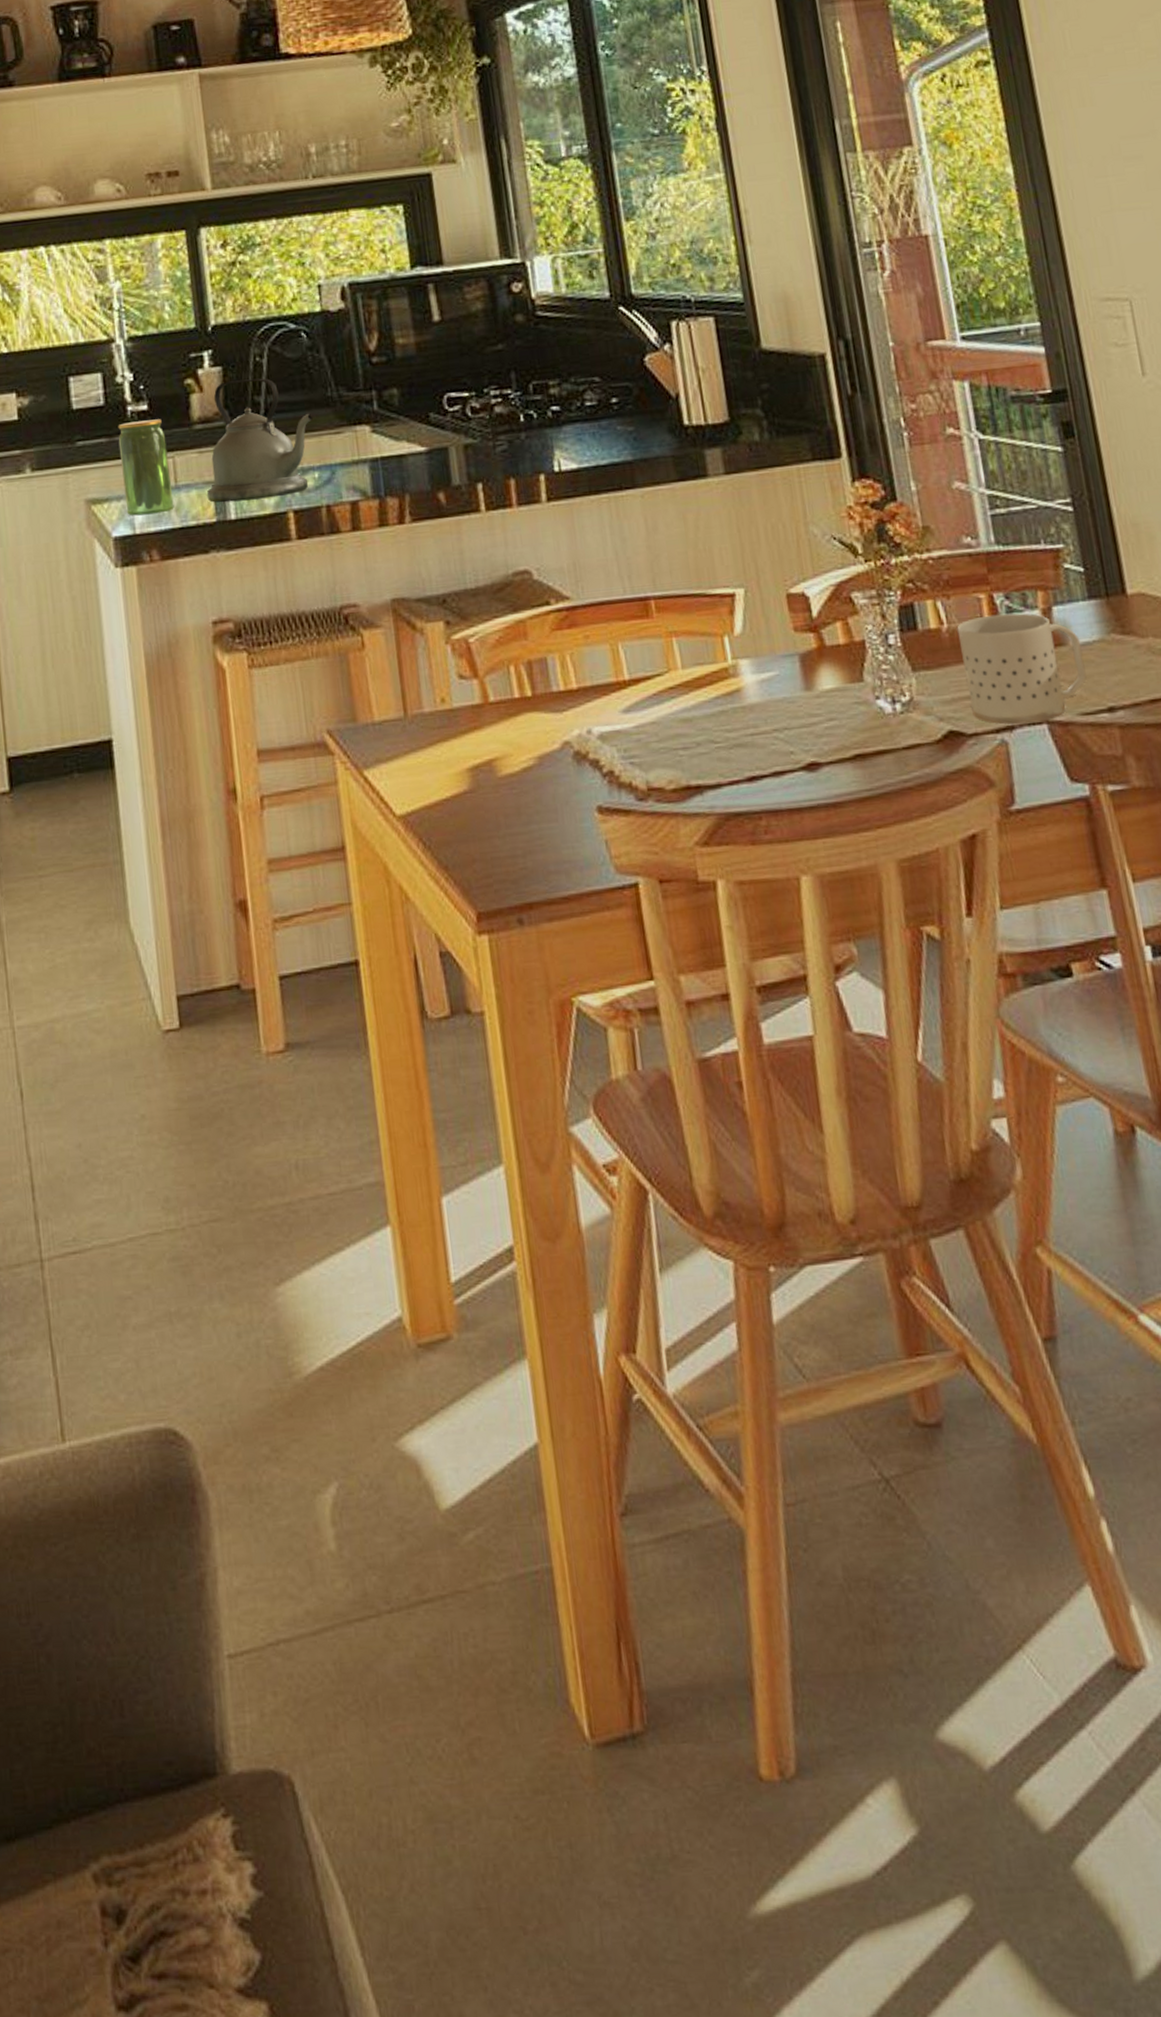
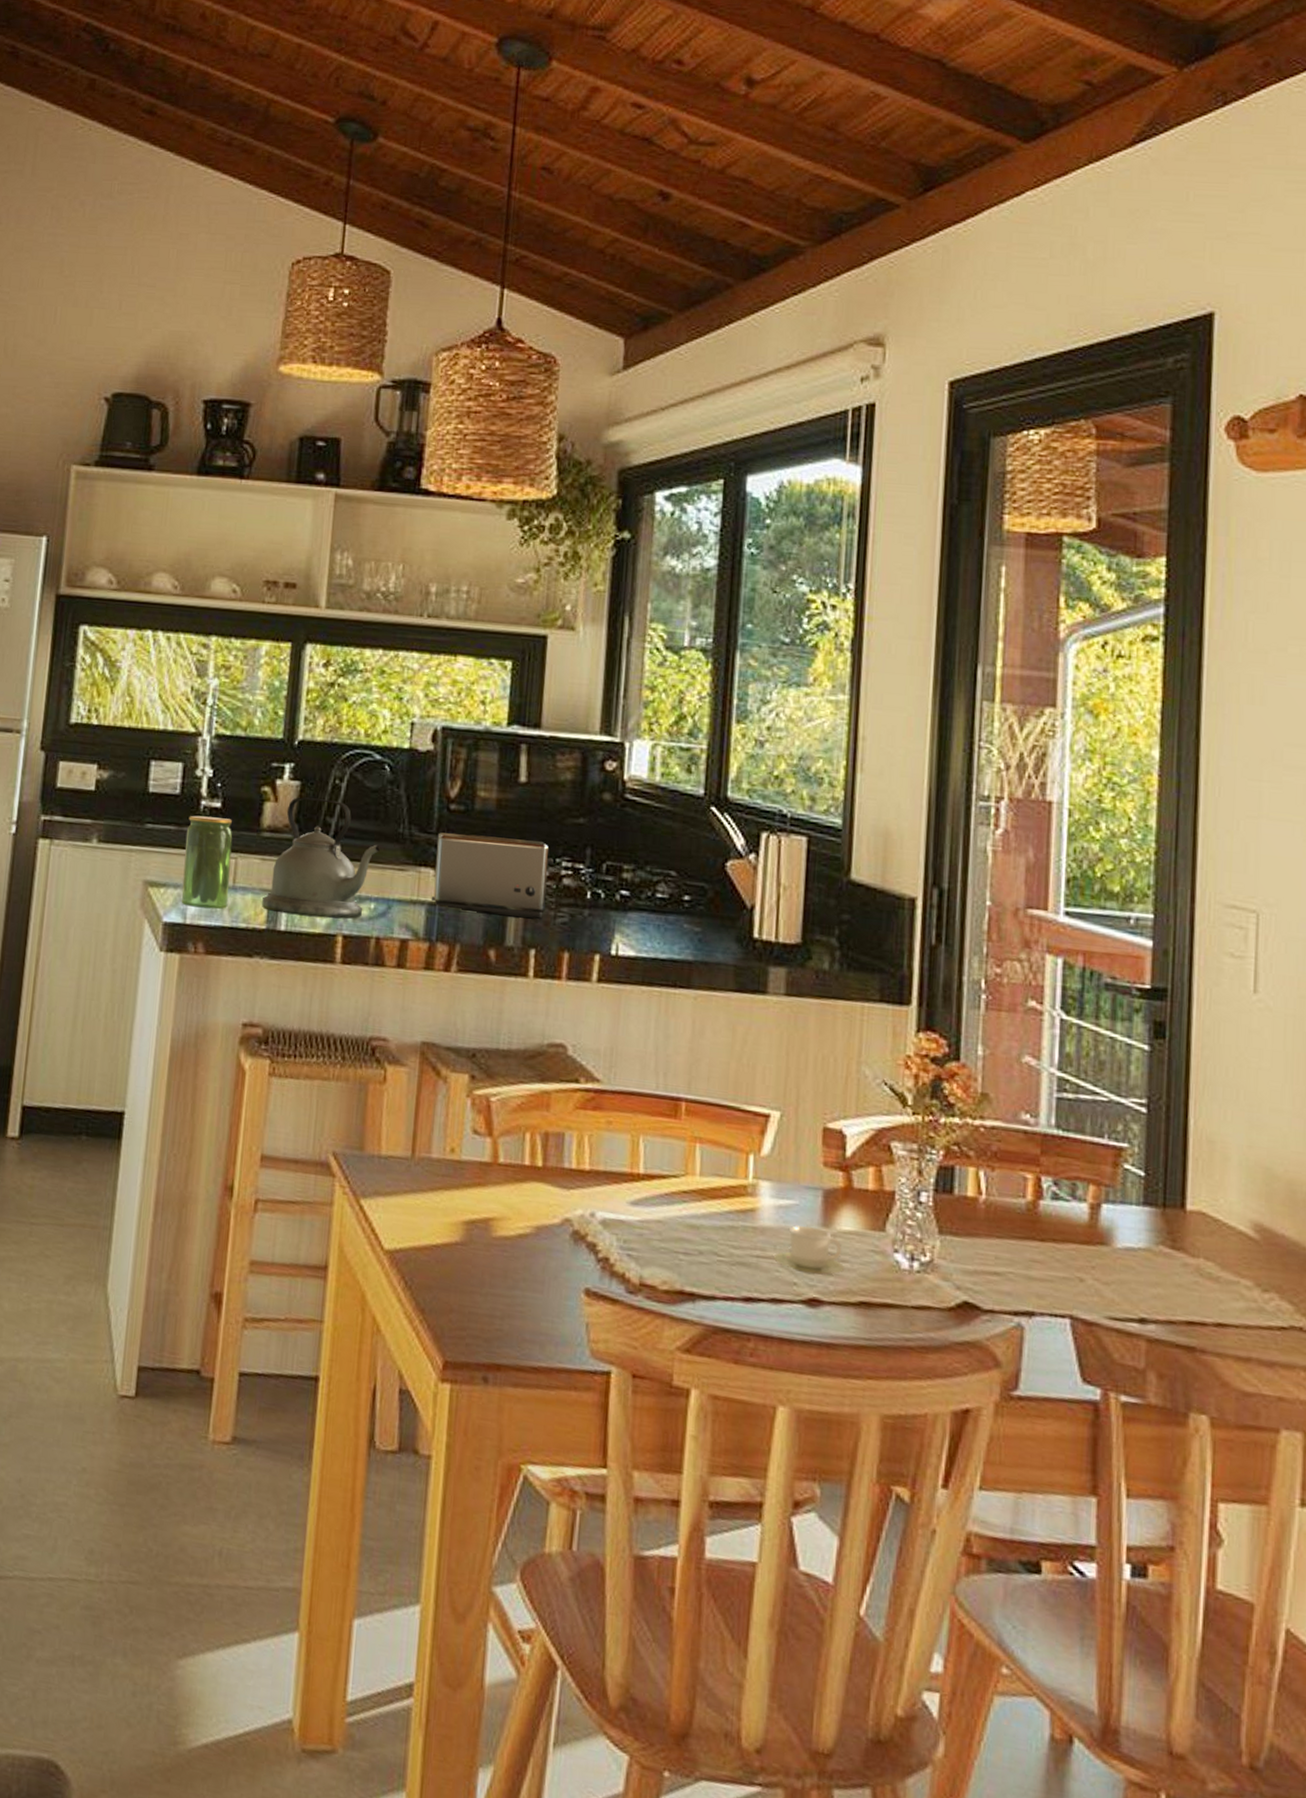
toaster: none [365,375,483,462] -> present [431,832,554,920]
cup and saucer: none [766,692,834,741] -> present [773,1225,844,1275]
mug: present [956,613,1087,725] -> none [993,1196,1125,1316]

